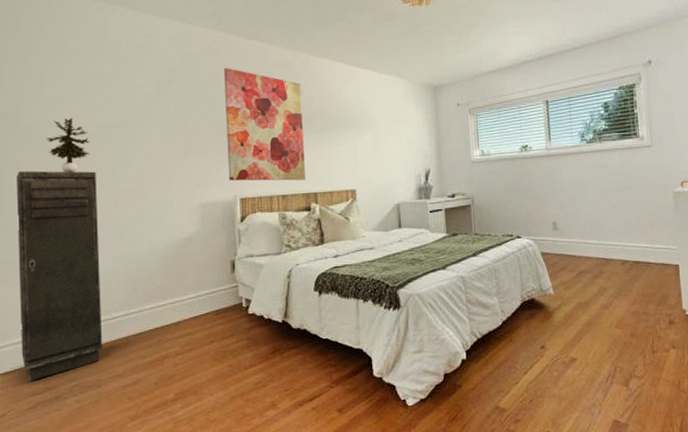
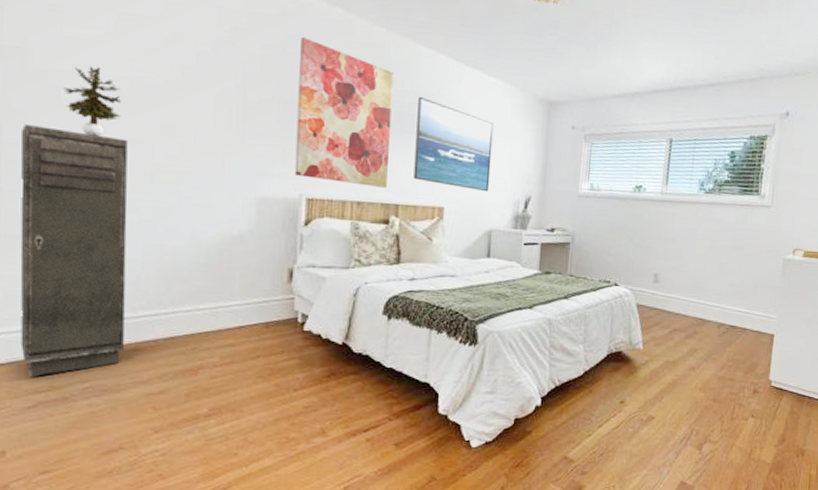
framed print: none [323,99,393,171] -> present [413,96,494,192]

